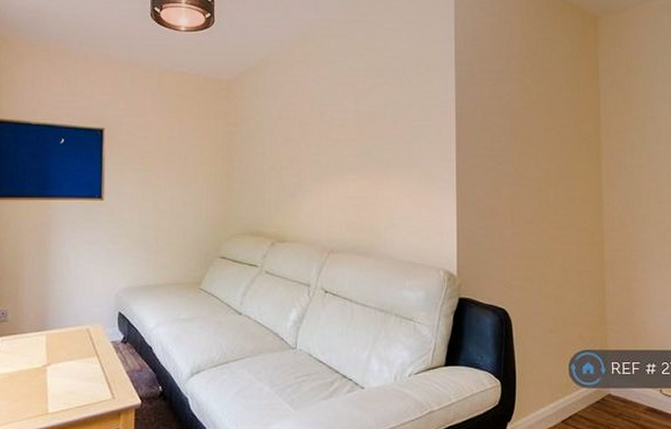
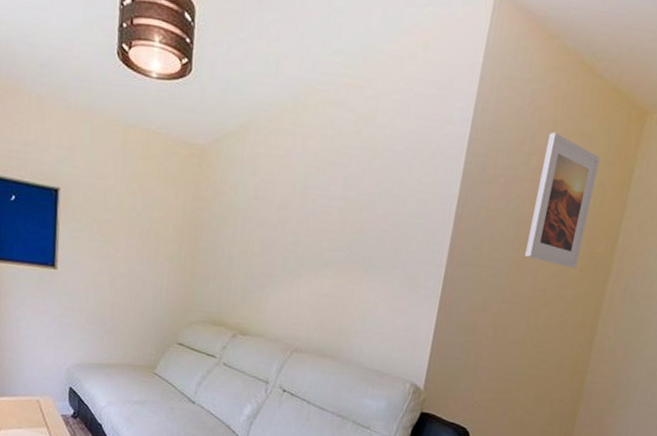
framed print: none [522,40,571,150] -> present [525,132,601,269]

